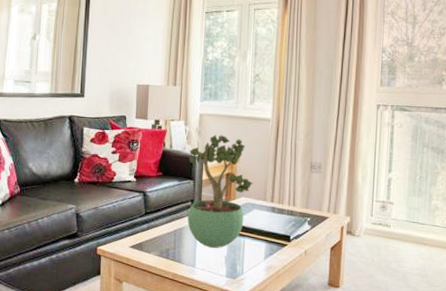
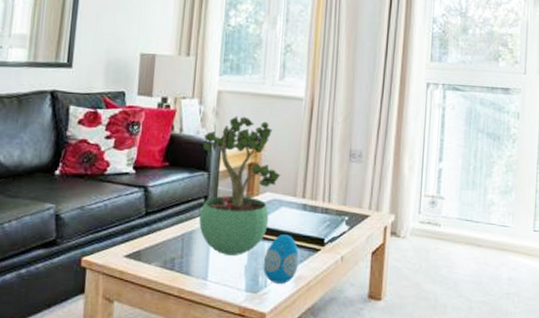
decorative egg: none [240,232,270,272] -> present [263,234,299,284]

